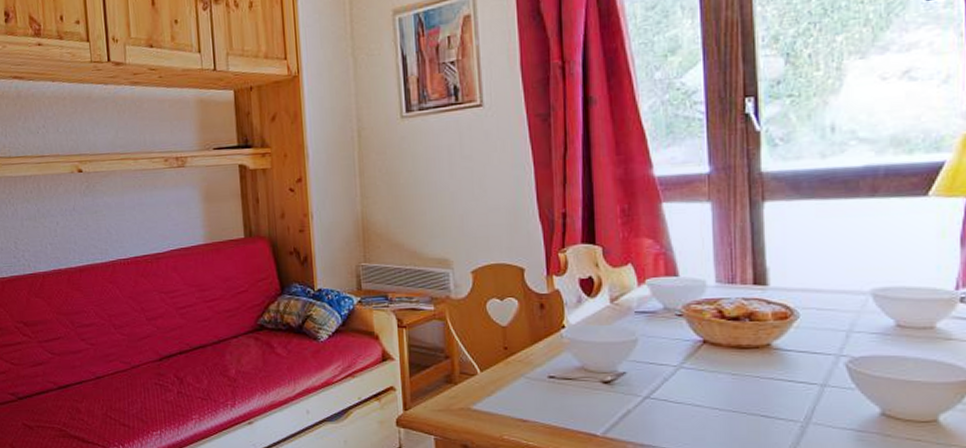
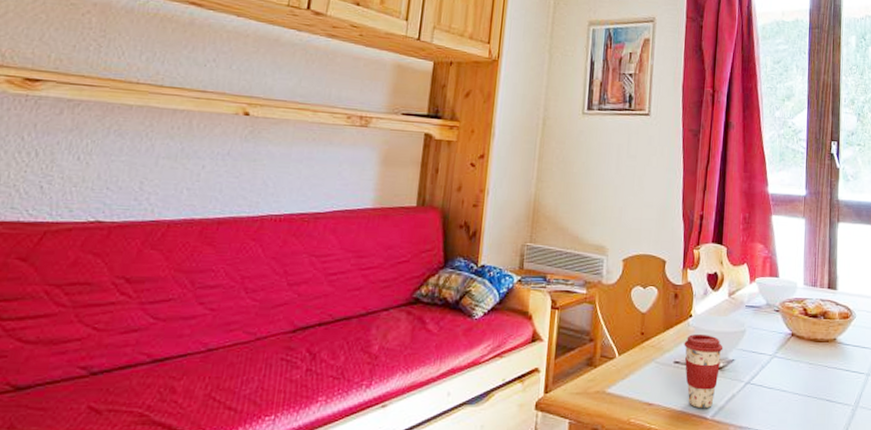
coffee cup: none [558,346,610,426] -> present [684,334,723,409]

